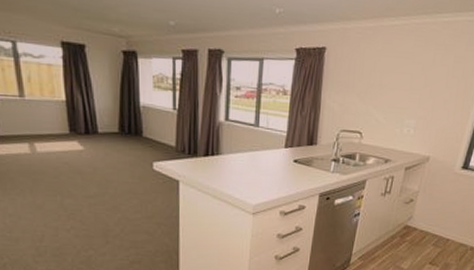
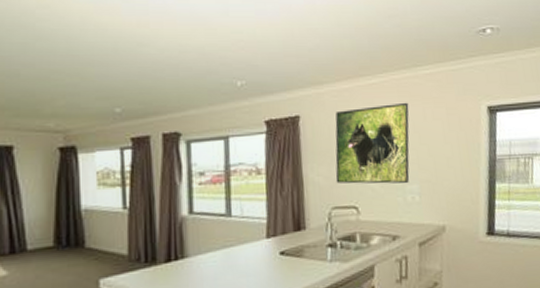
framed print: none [347,46,423,119] -> present [335,102,410,184]

